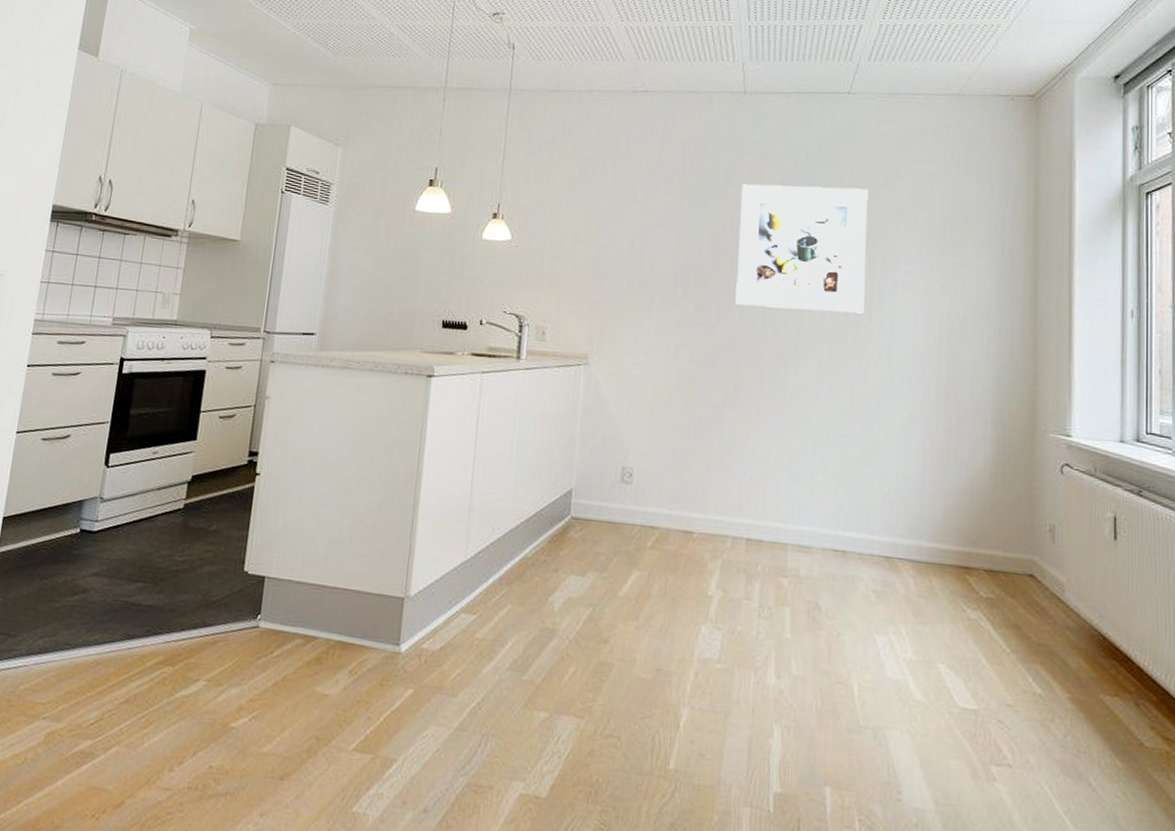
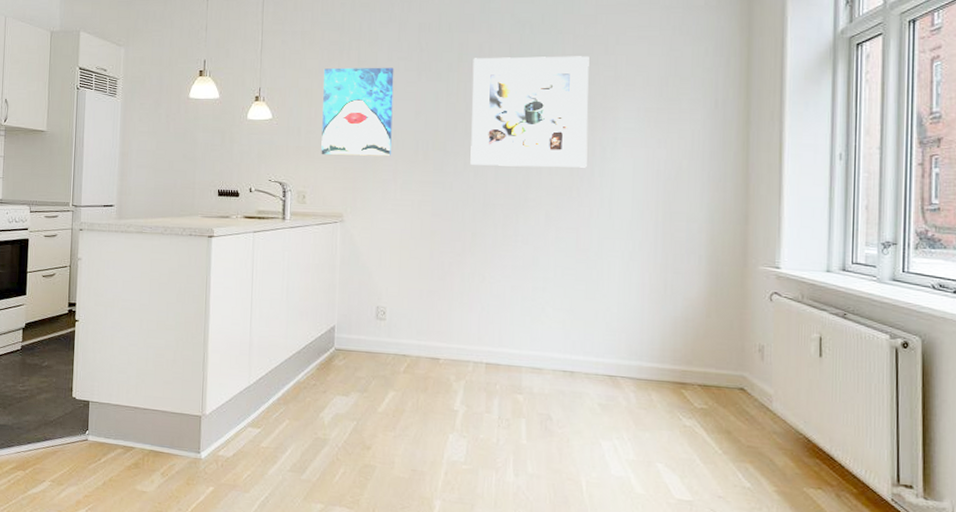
wall art: none [566,186,654,291] -> present [321,67,394,157]

